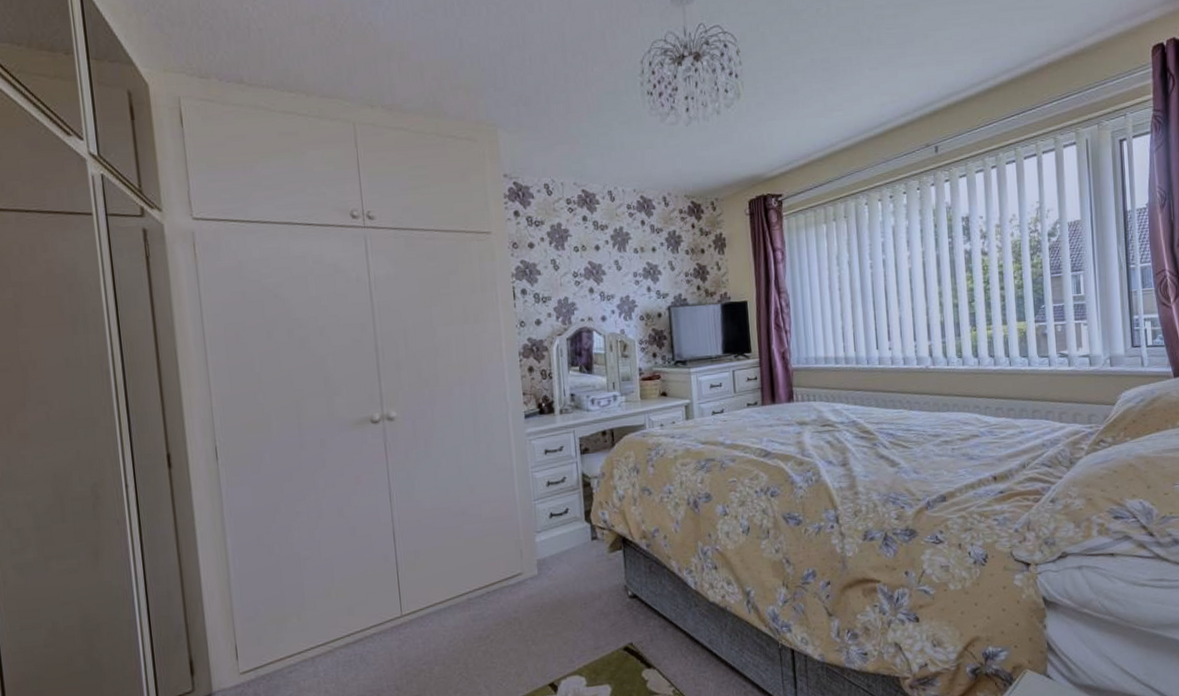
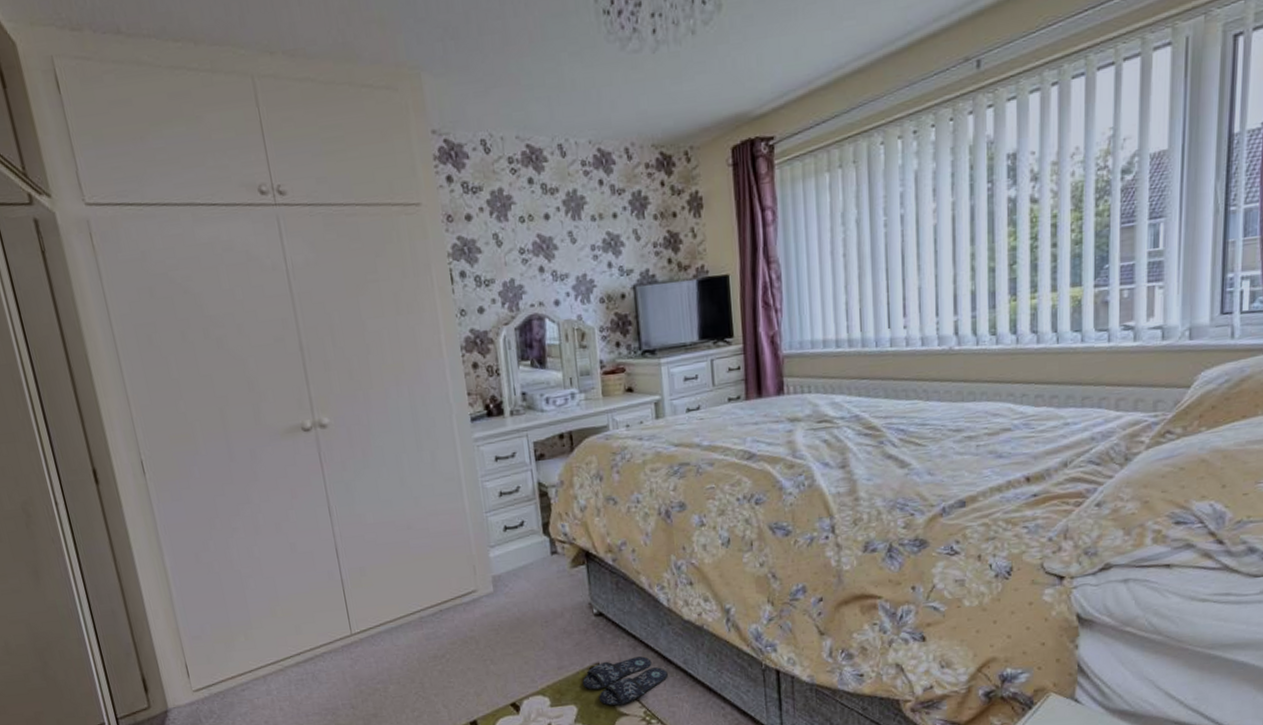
slippers: none [617,636,696,685] -> present [583,656,669,706]

